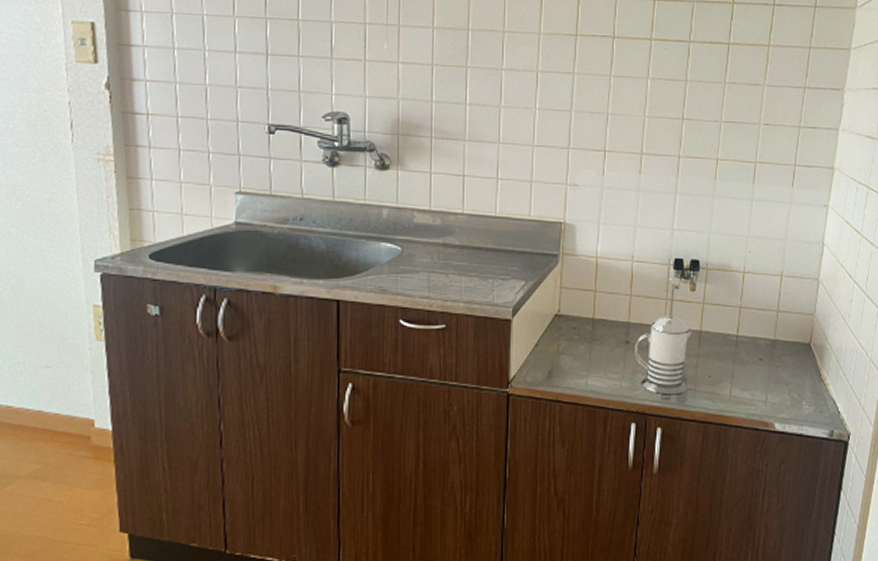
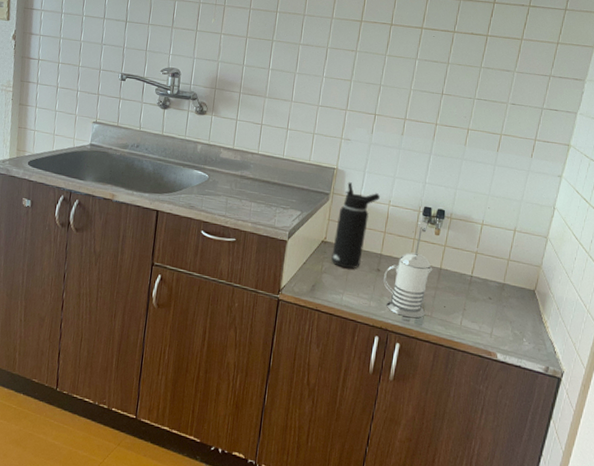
water bottle: none [569,238,622,345] -> present [331,182,381,269]

